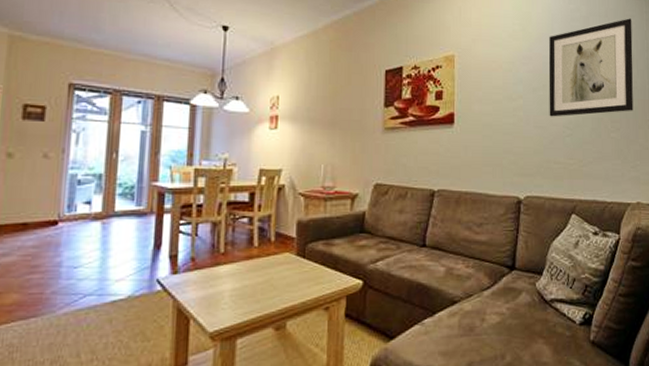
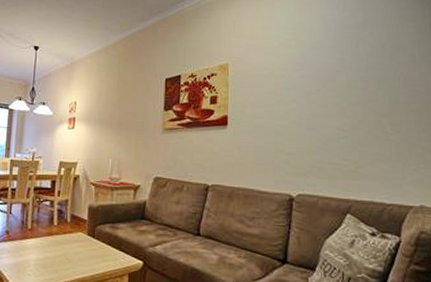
wall art: present [548,18,633,117] -> none [322,22,416,120]

